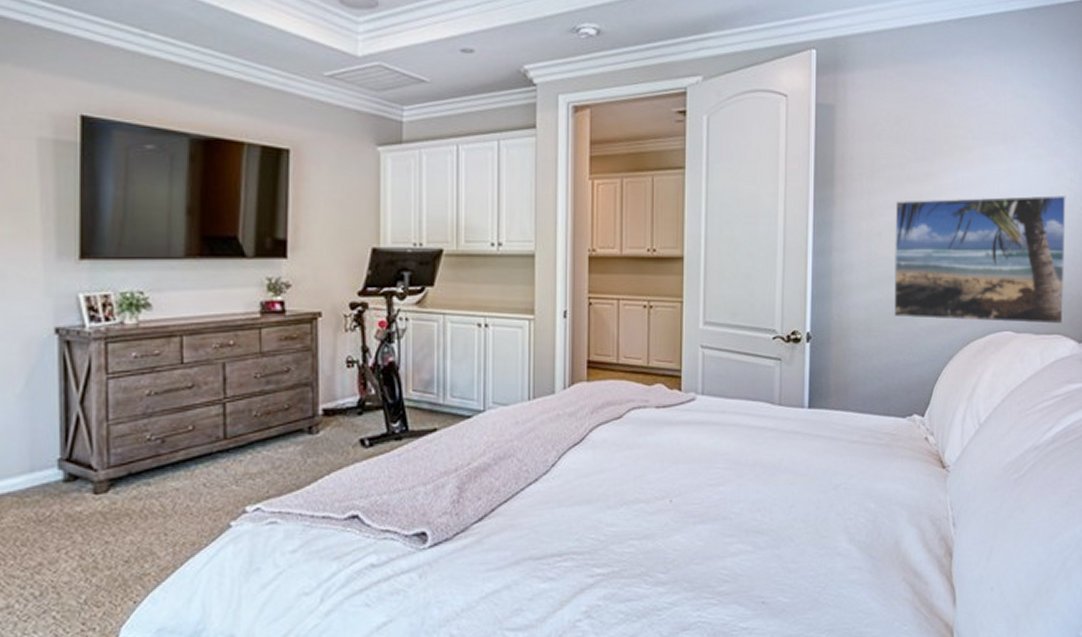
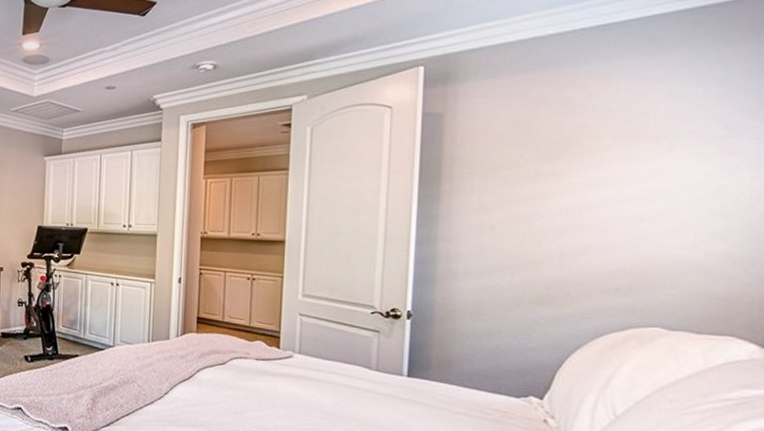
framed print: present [893,195,1066,325] -> none [507,194,744,327]

